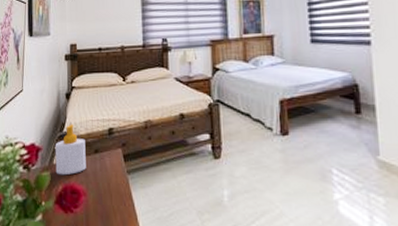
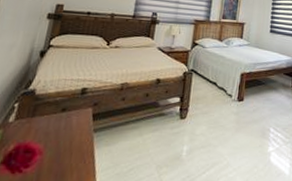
soap bottle: present [55,124,86,176] -> none [9,81,53,134]

